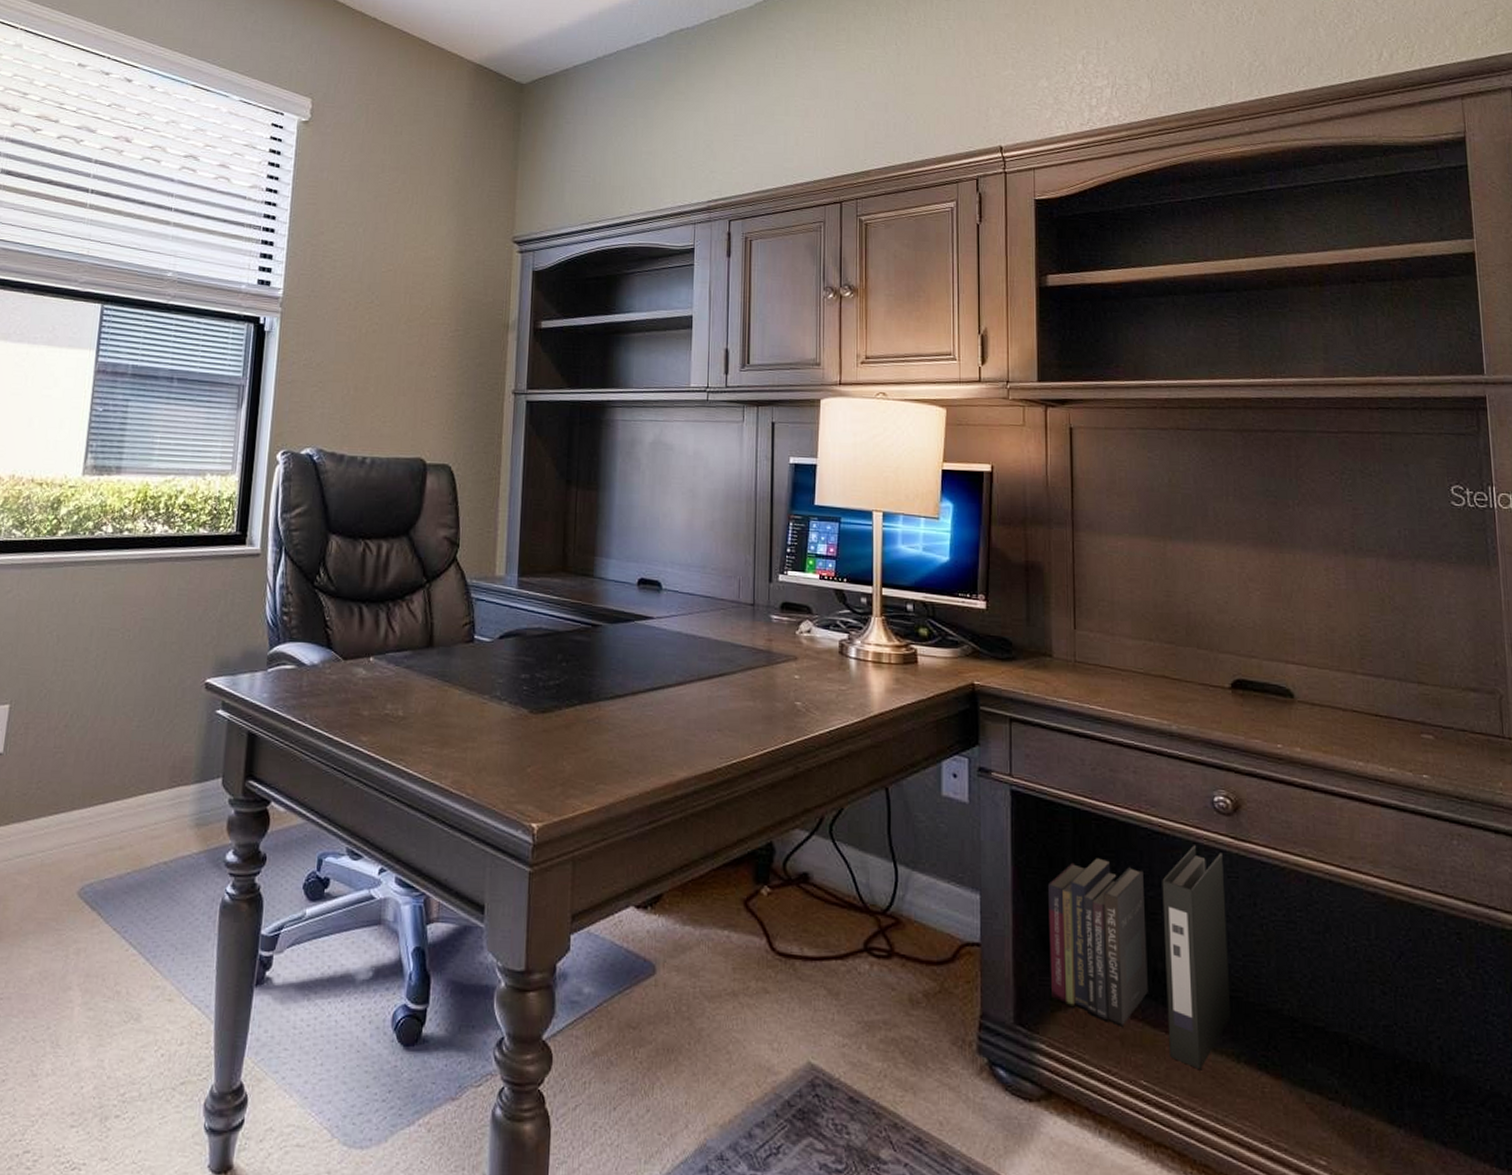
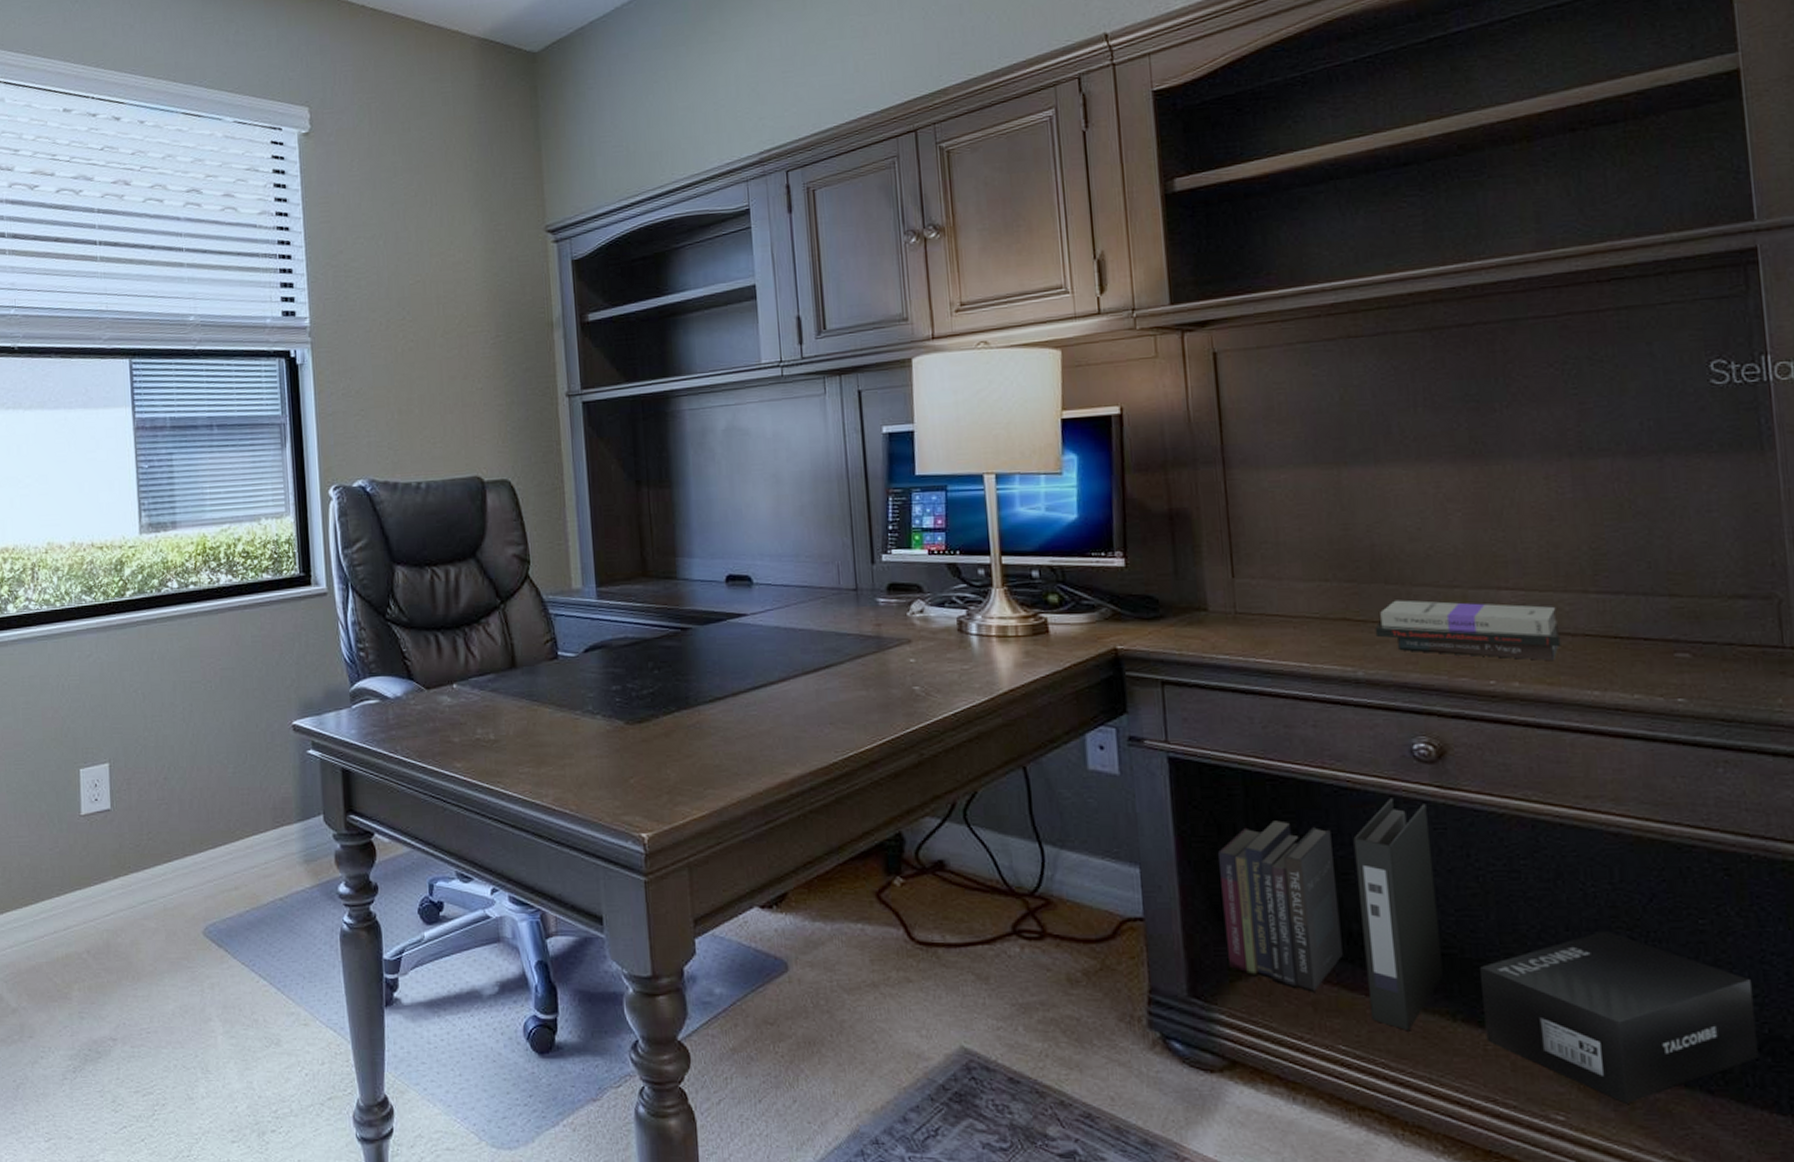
books: none [1187,664,1334,732] -> present [1375,600,1561,661]
box: none [1260,983,1483,1152] -> present [1479,930,1759,1104]

